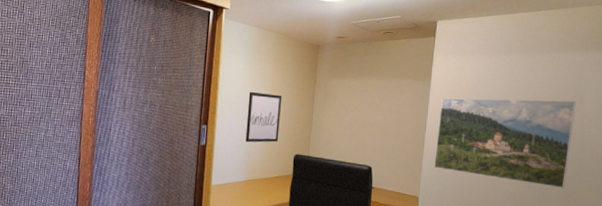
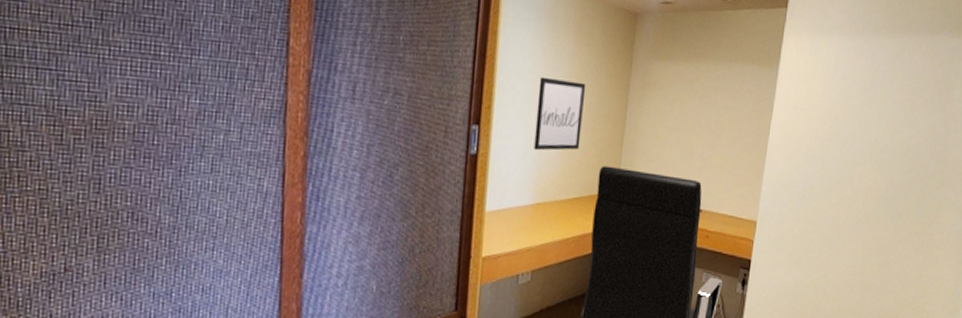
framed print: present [433,97,576,189] -> none [776,90,943,208]

